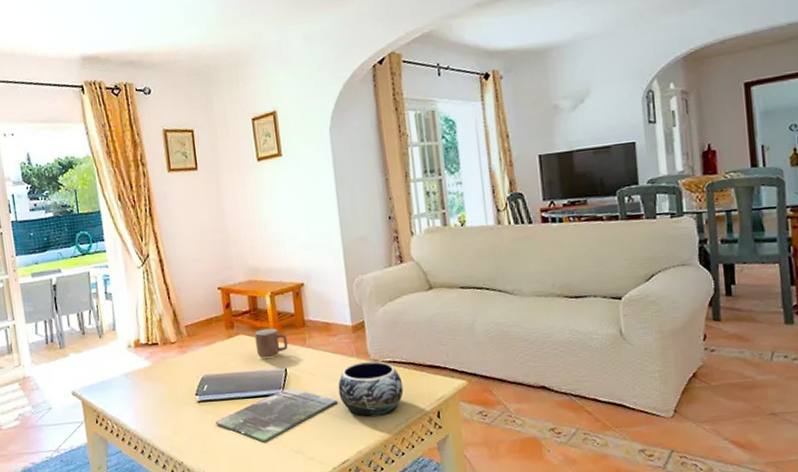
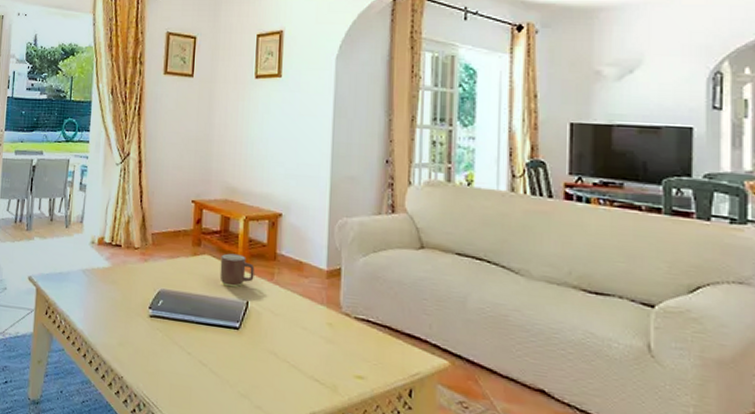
magazine: present [215,387,338,442] -> none [164,322,298,377]
decorative bowl: present [338,360,404,418] -> none [300,312,374,379]

